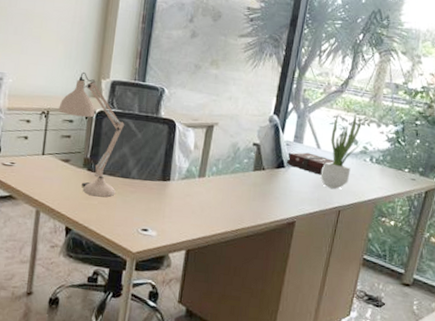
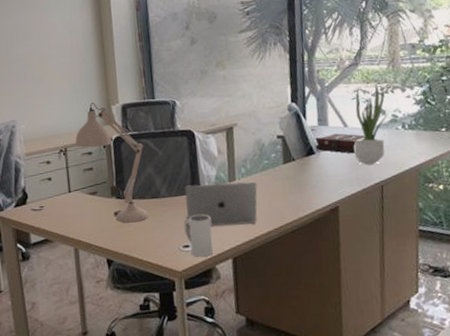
mug: none [146,202,173,244] -> present [184,214,213,257]
laptop: none [150,172,224,221] -> present [185,181,258,227]

